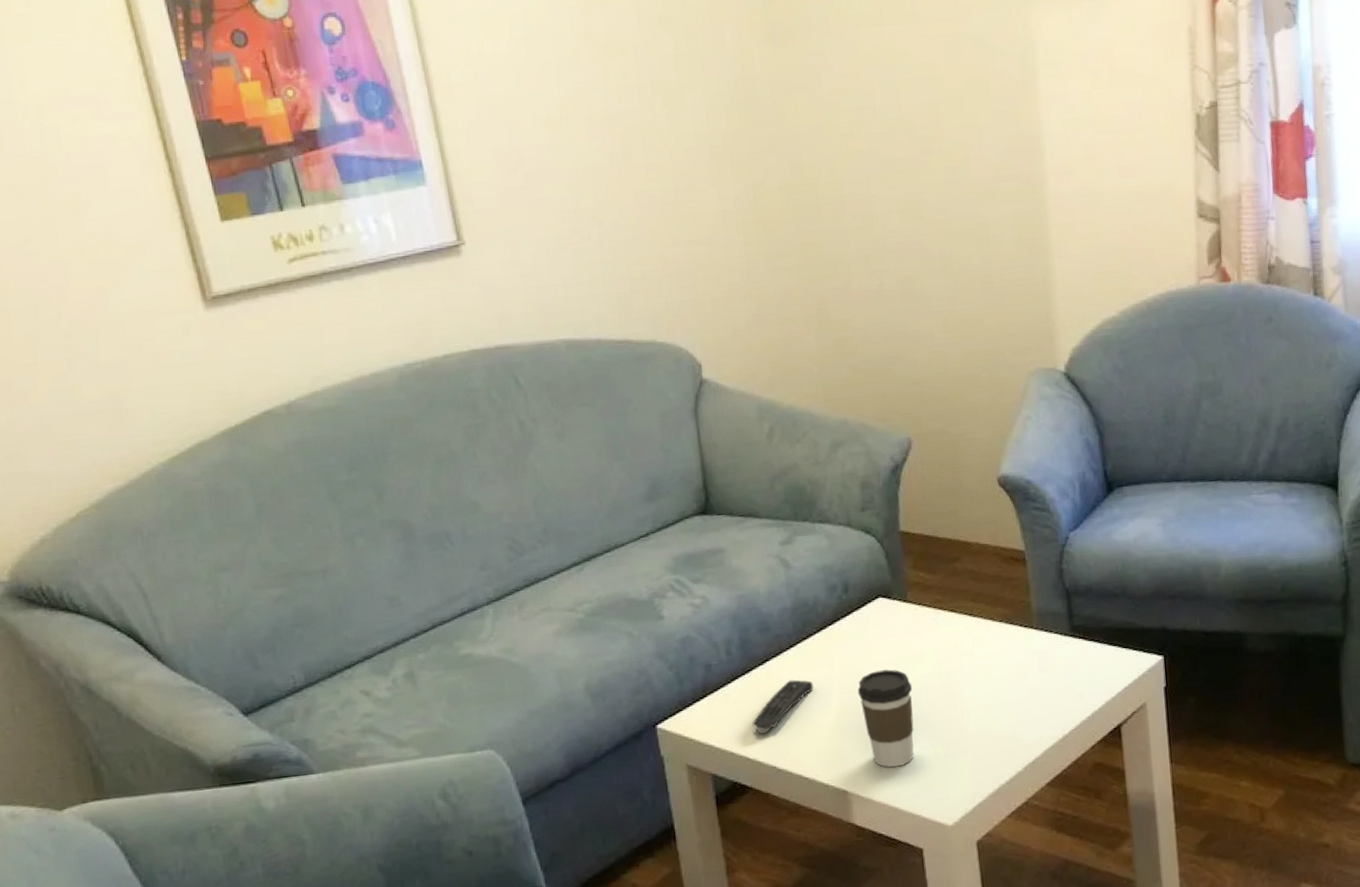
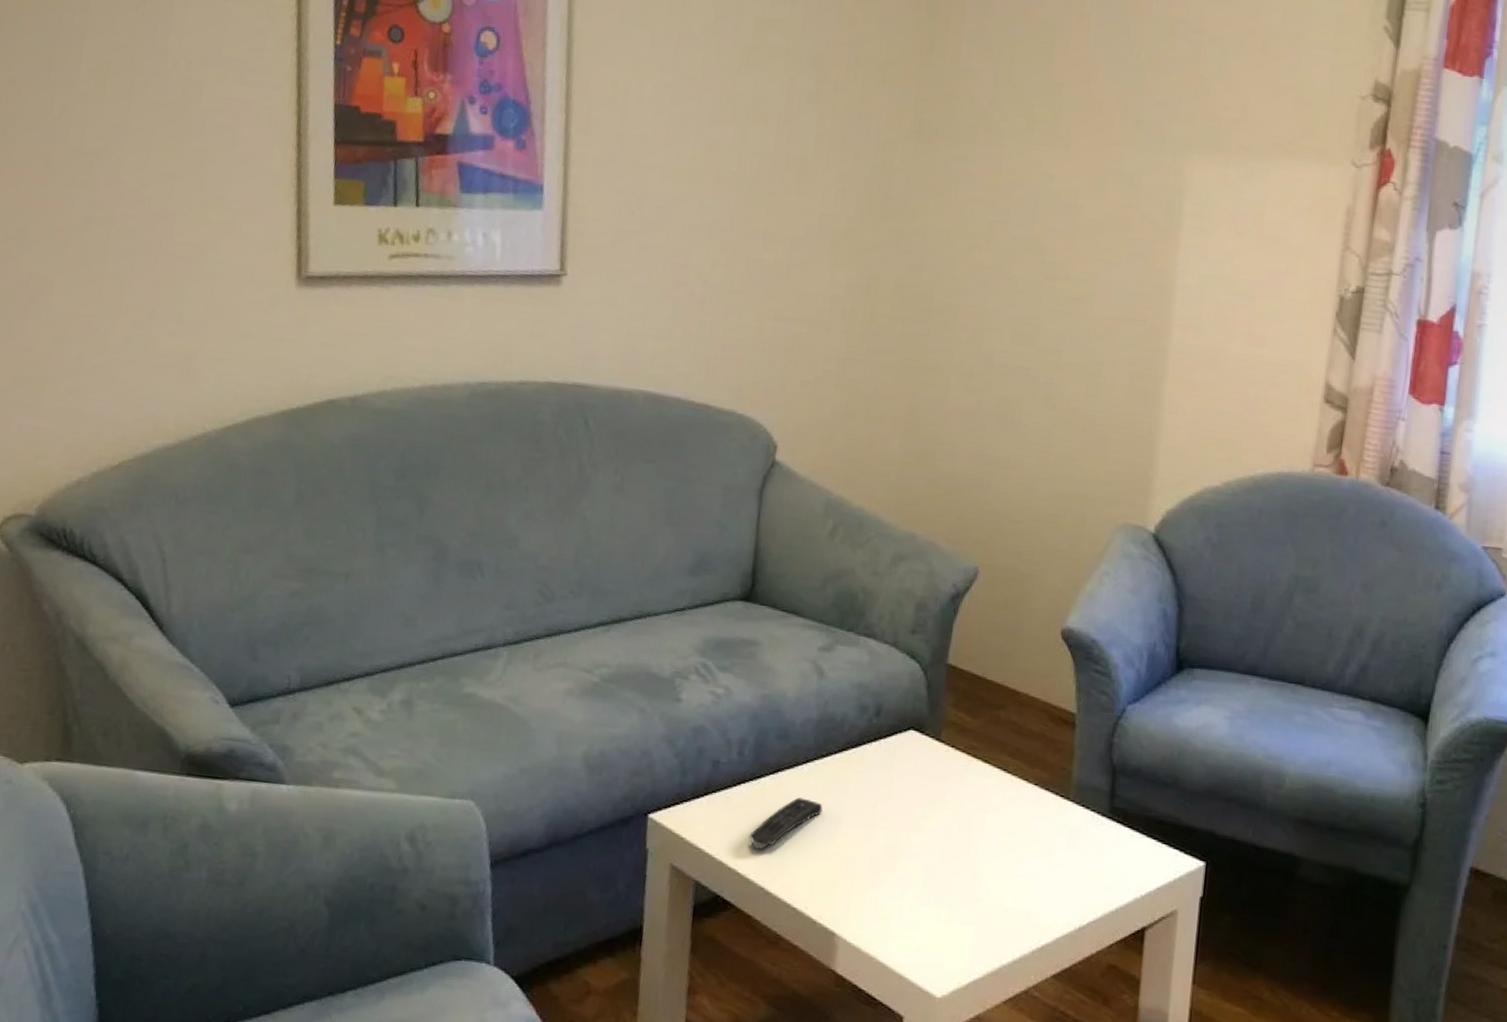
coffee cup: present [857,669,914,768] -> none [868,808,928,919]

